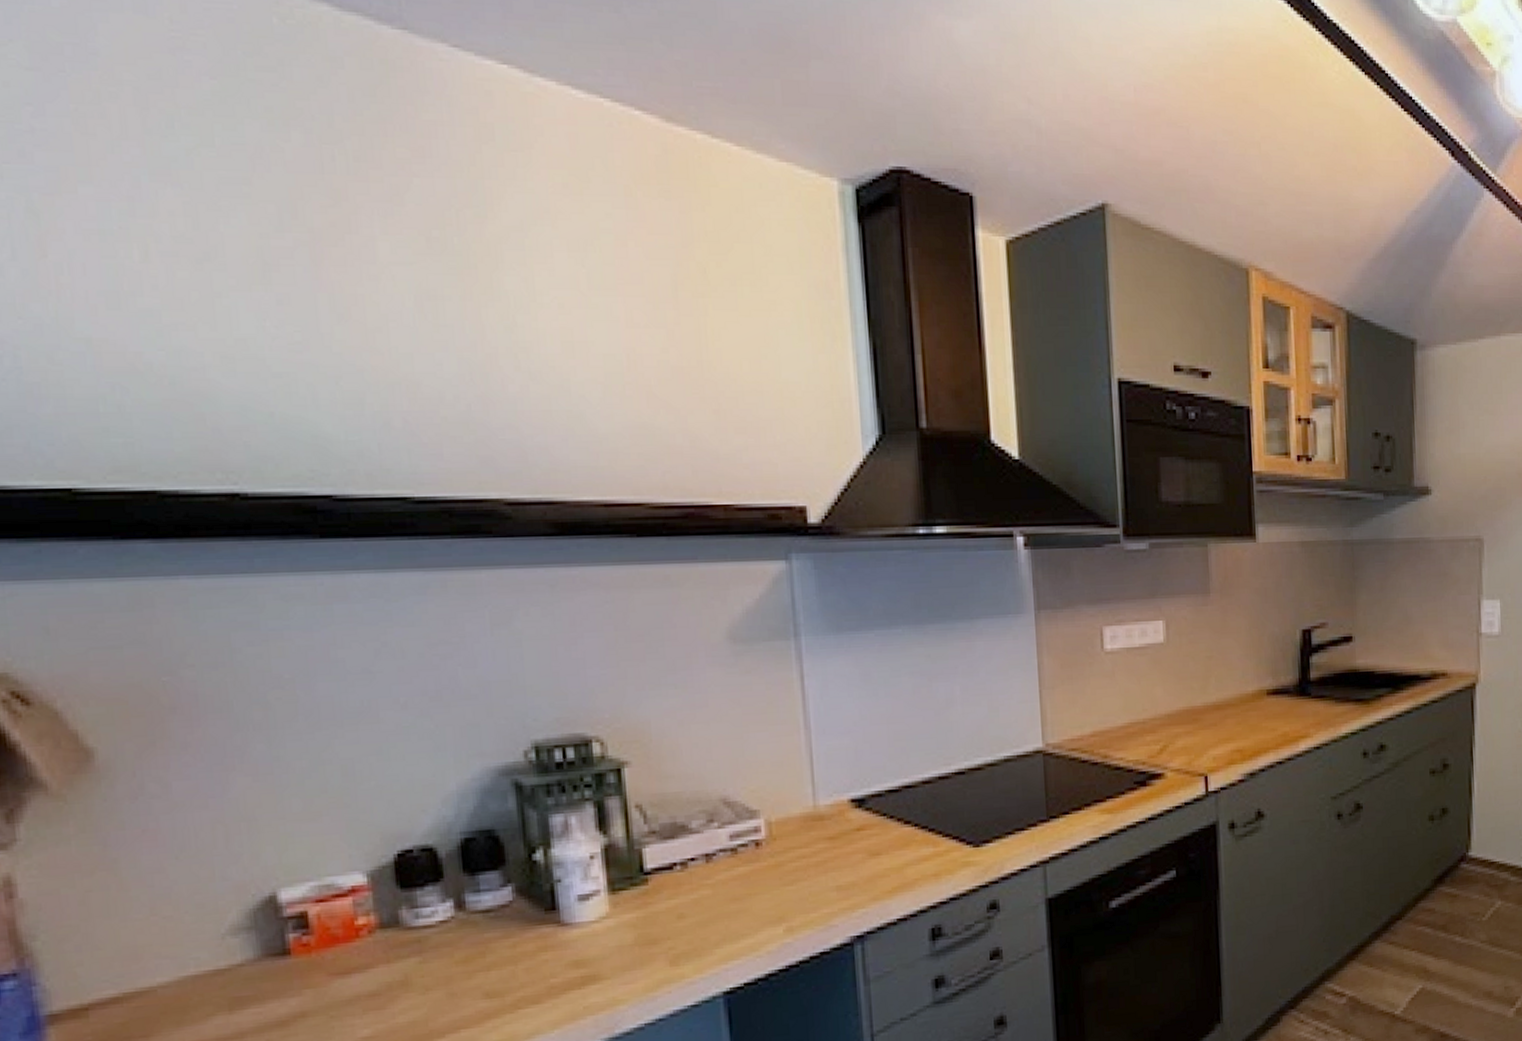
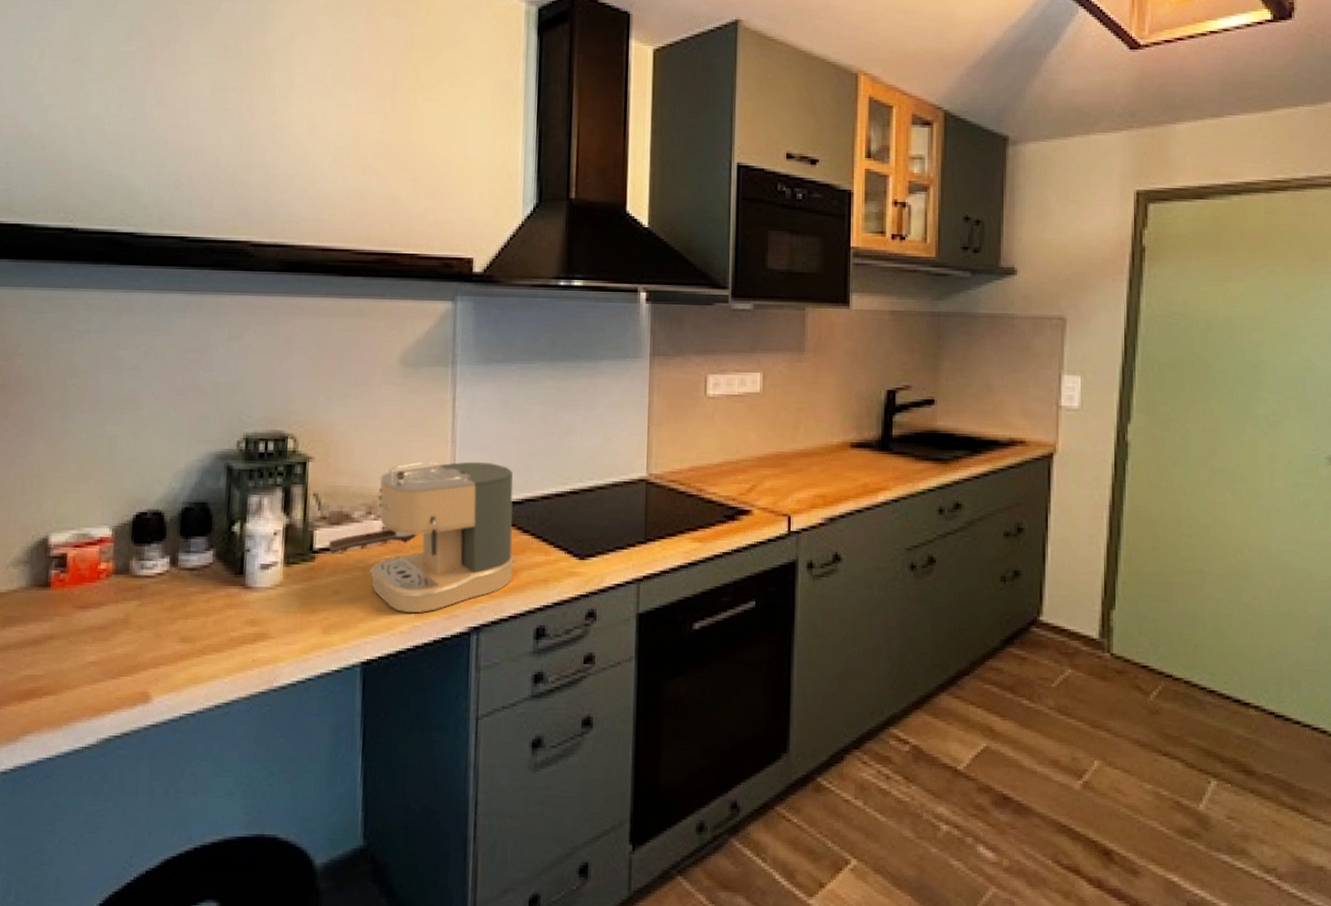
coffee maker: none [663,748,897,930] -> present [328,461,514,614]

